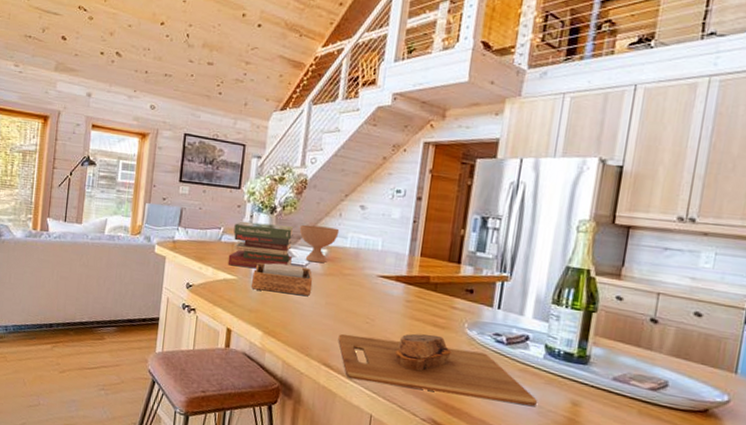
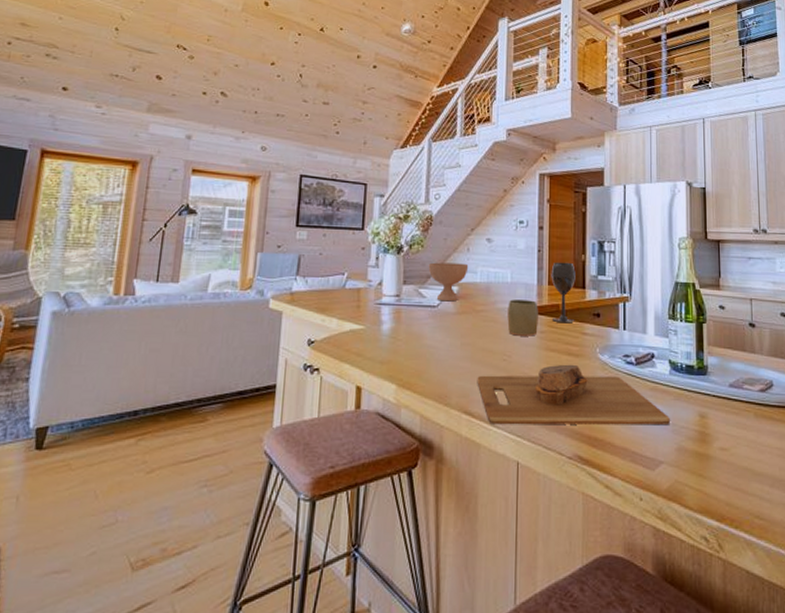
books: present [227,221,294,269] -> none [353,264,424,315]
napkin holder: present [250,262,313,297] -> none [380,306,446,339]
mug: none [373,267,408,304] -> present [507,299,538,336]
wine glass: none [421,234,452,296] -> present [551,262,576,323]

